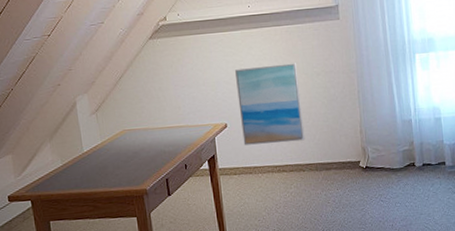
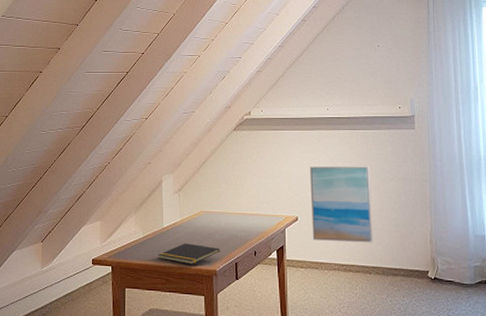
notepad: none [81,165,149,188] -> present [158,243,220,265]

